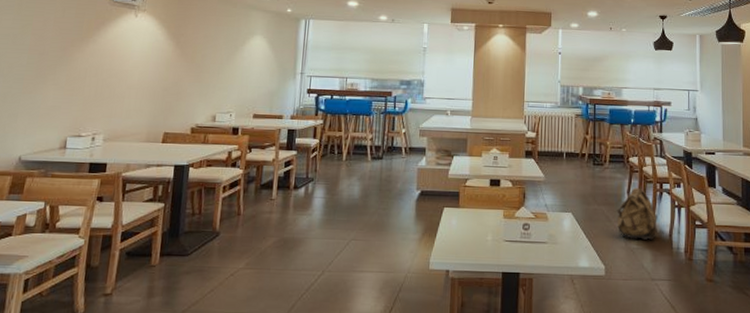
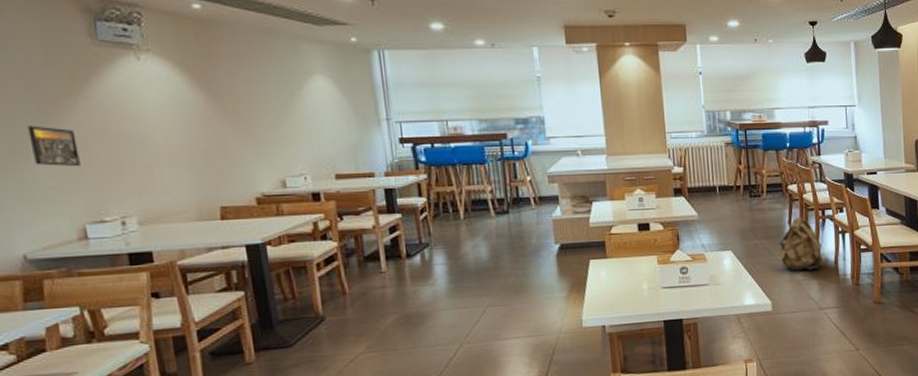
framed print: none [47,59,80,93] -> present [27,125,81,167]

